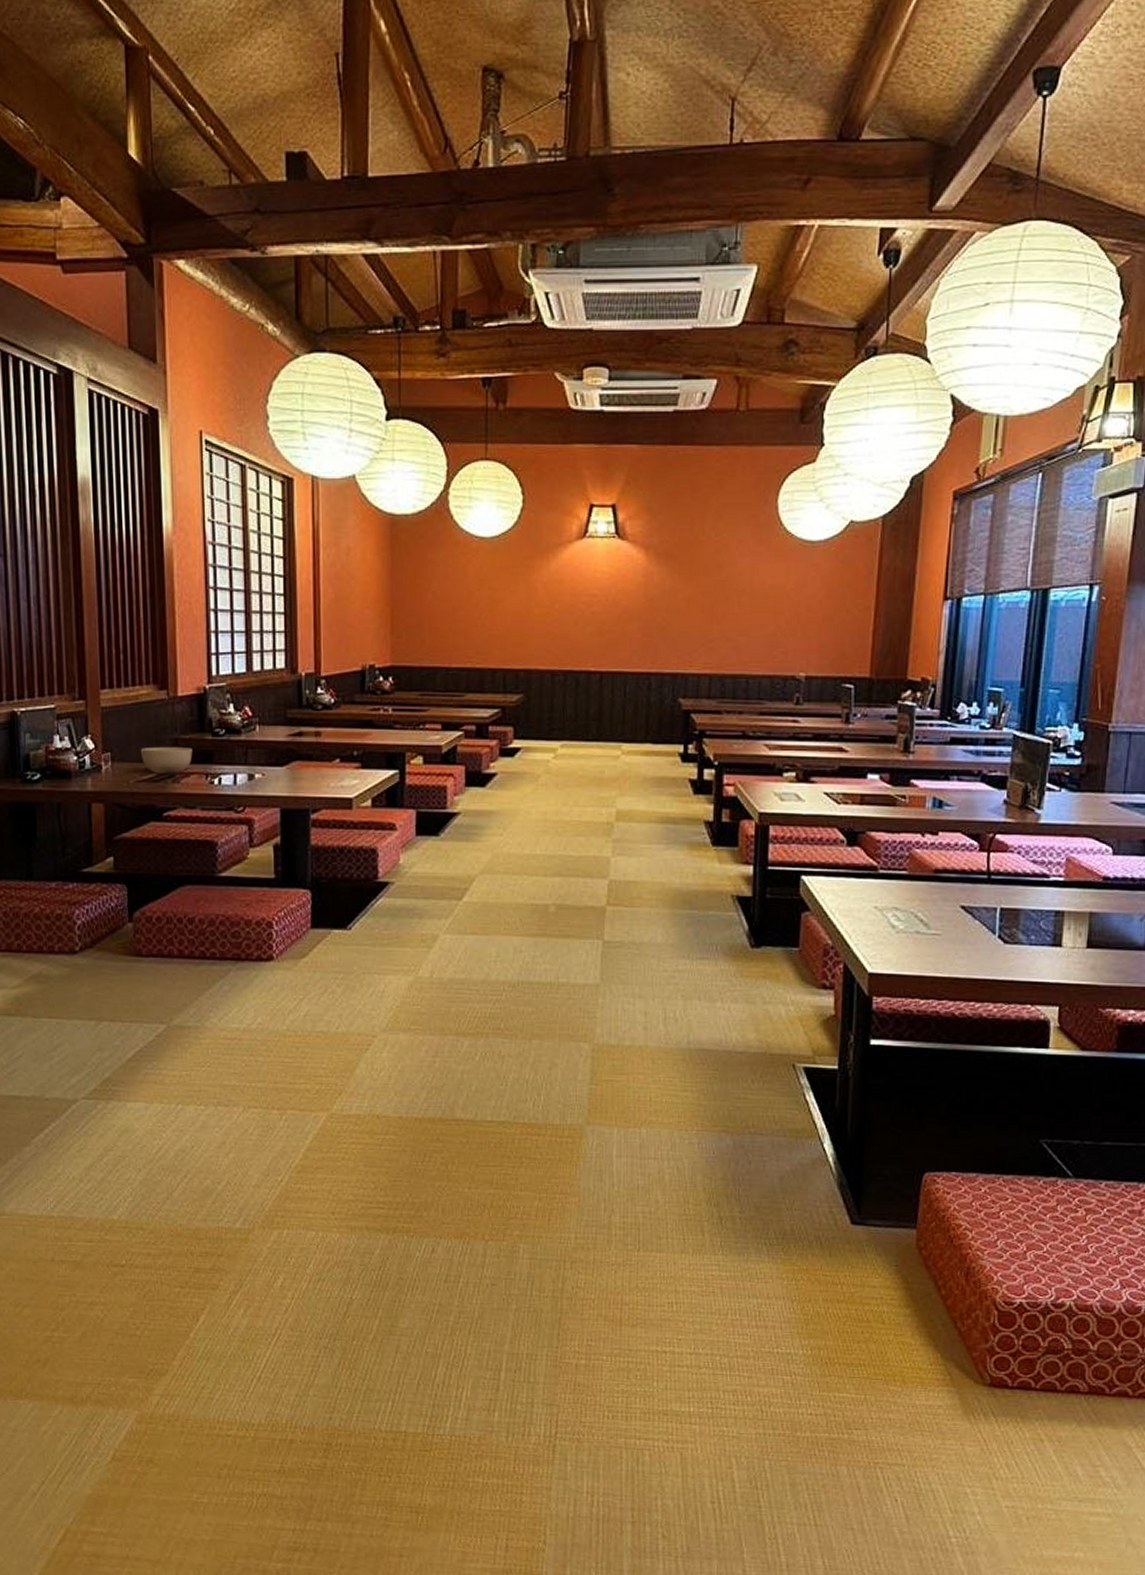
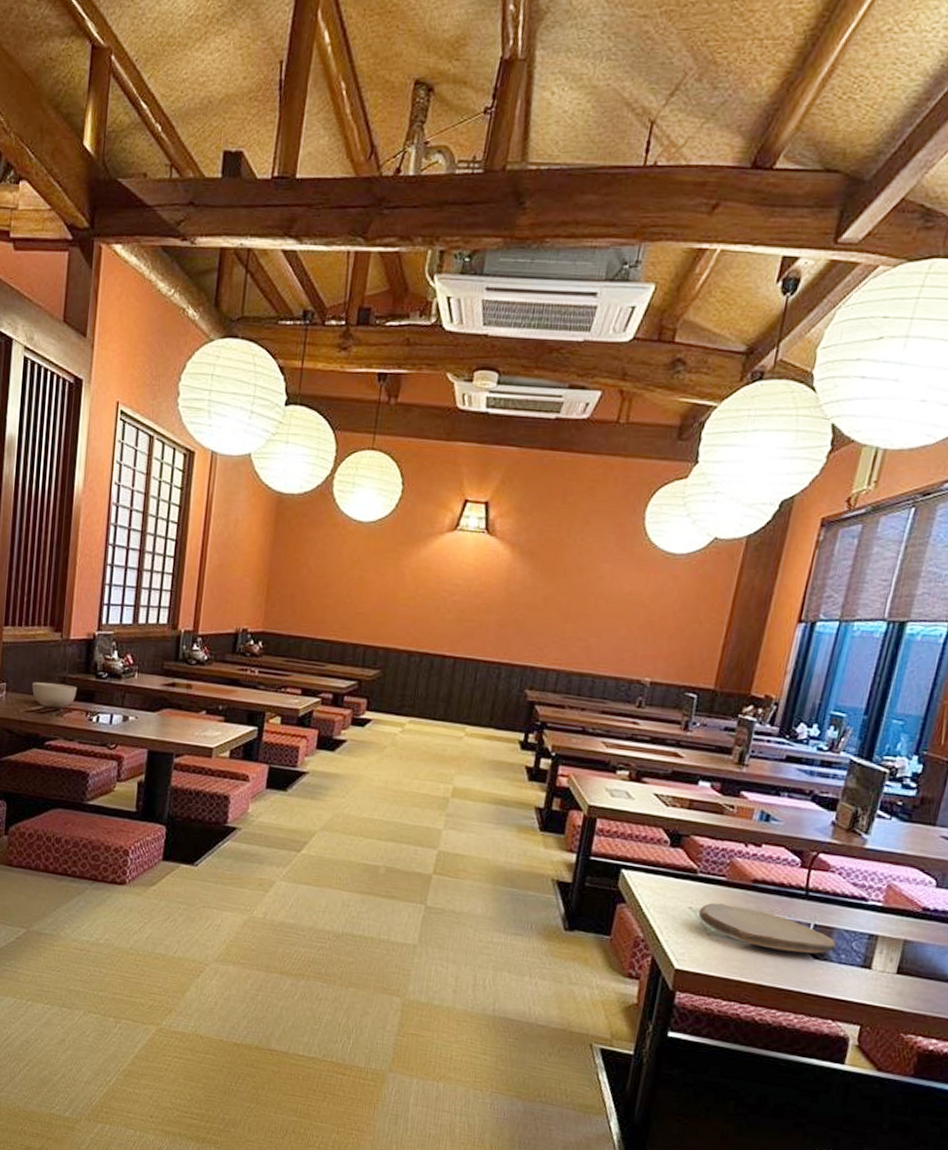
plate: none [884,899,1025,939] -> present [698,902,837,954]

